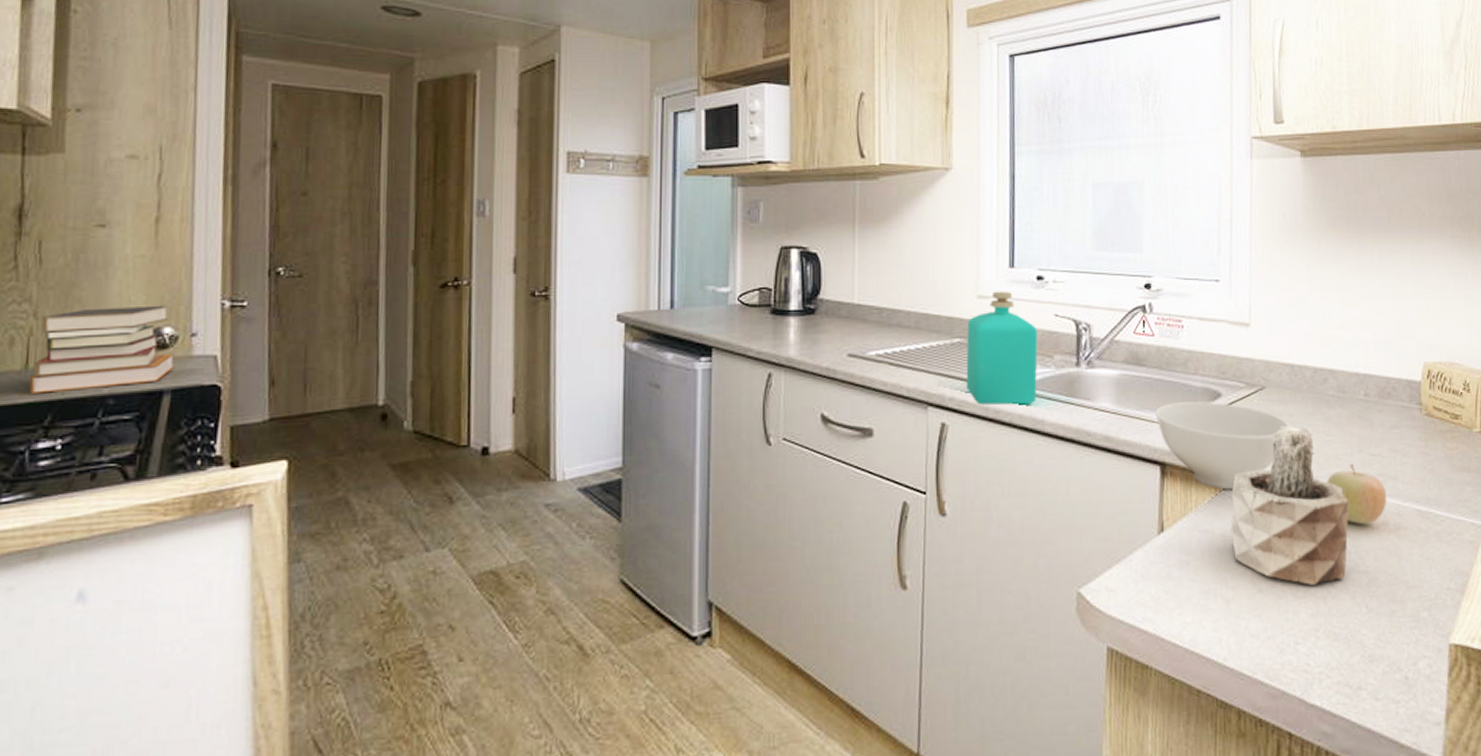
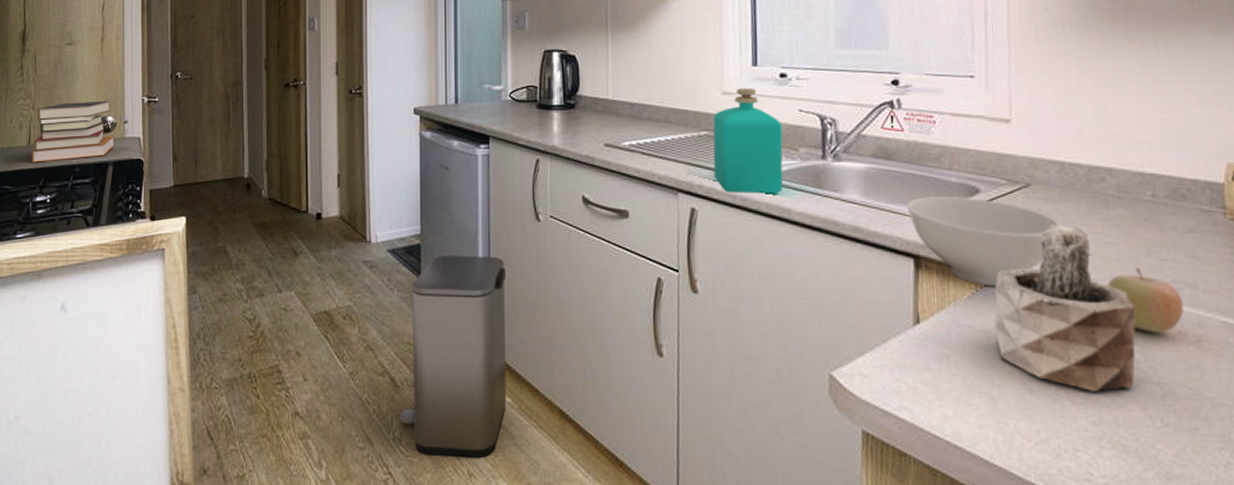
pedal bin: none [587,488,727,734] -> present [398,255,507,458]

